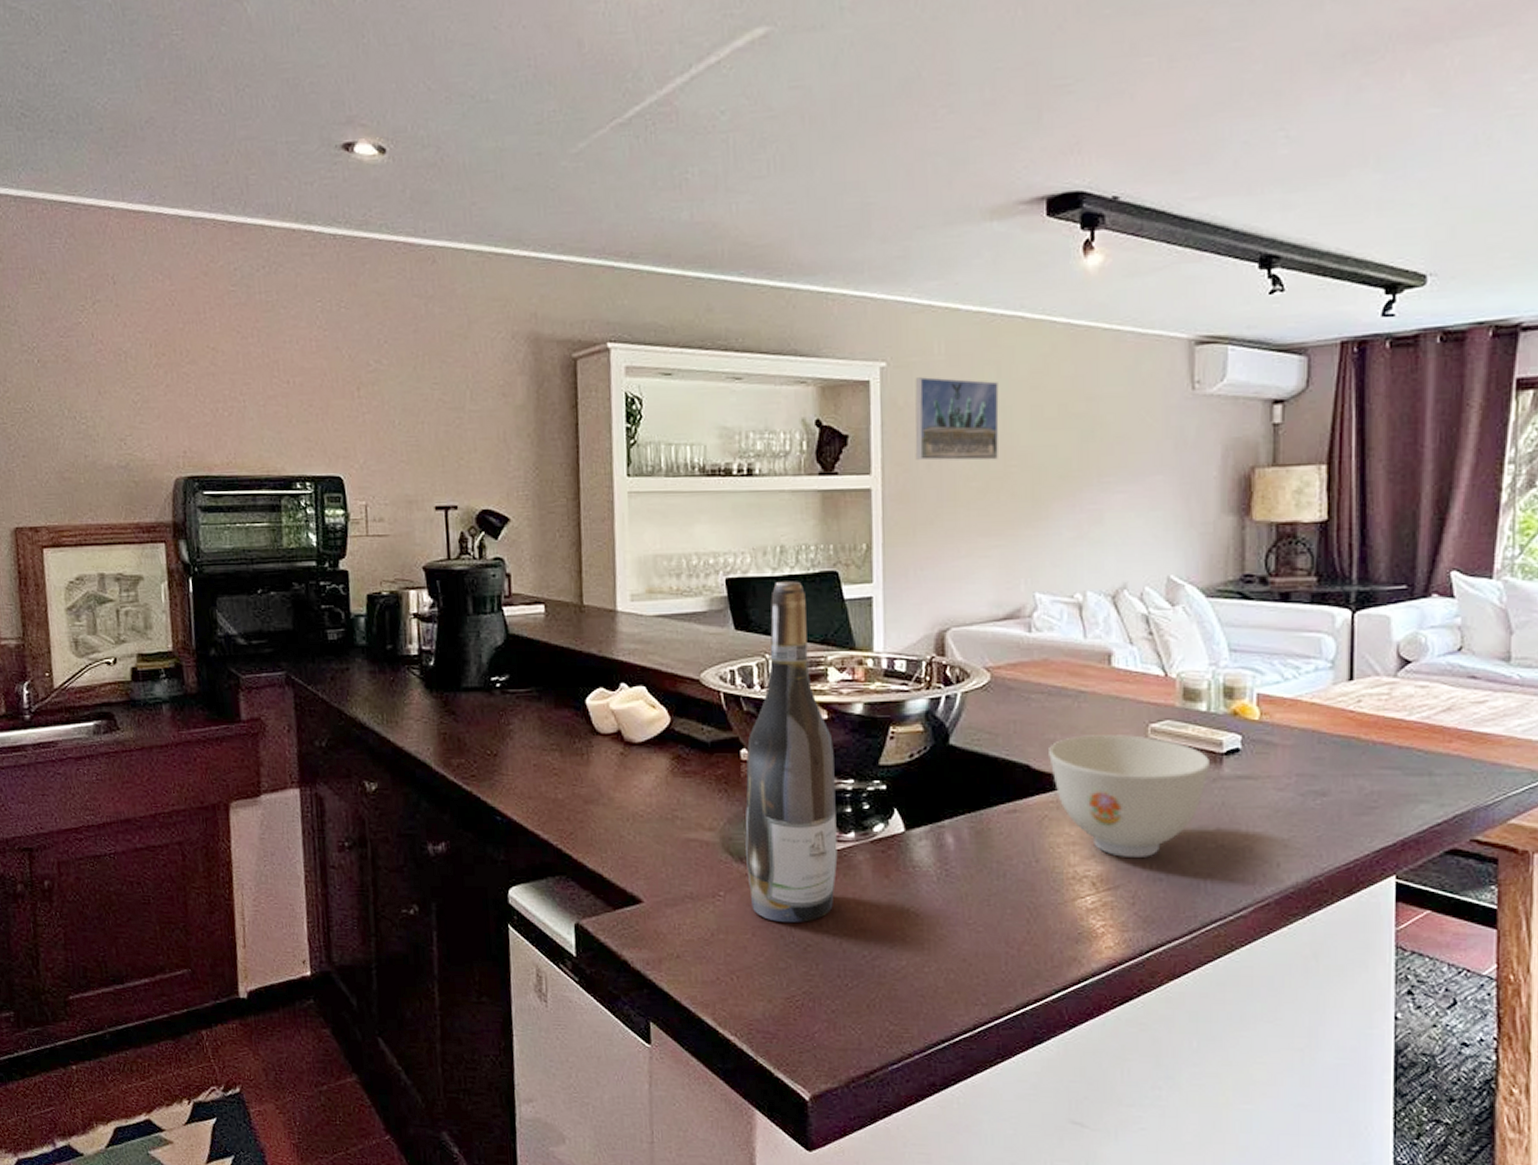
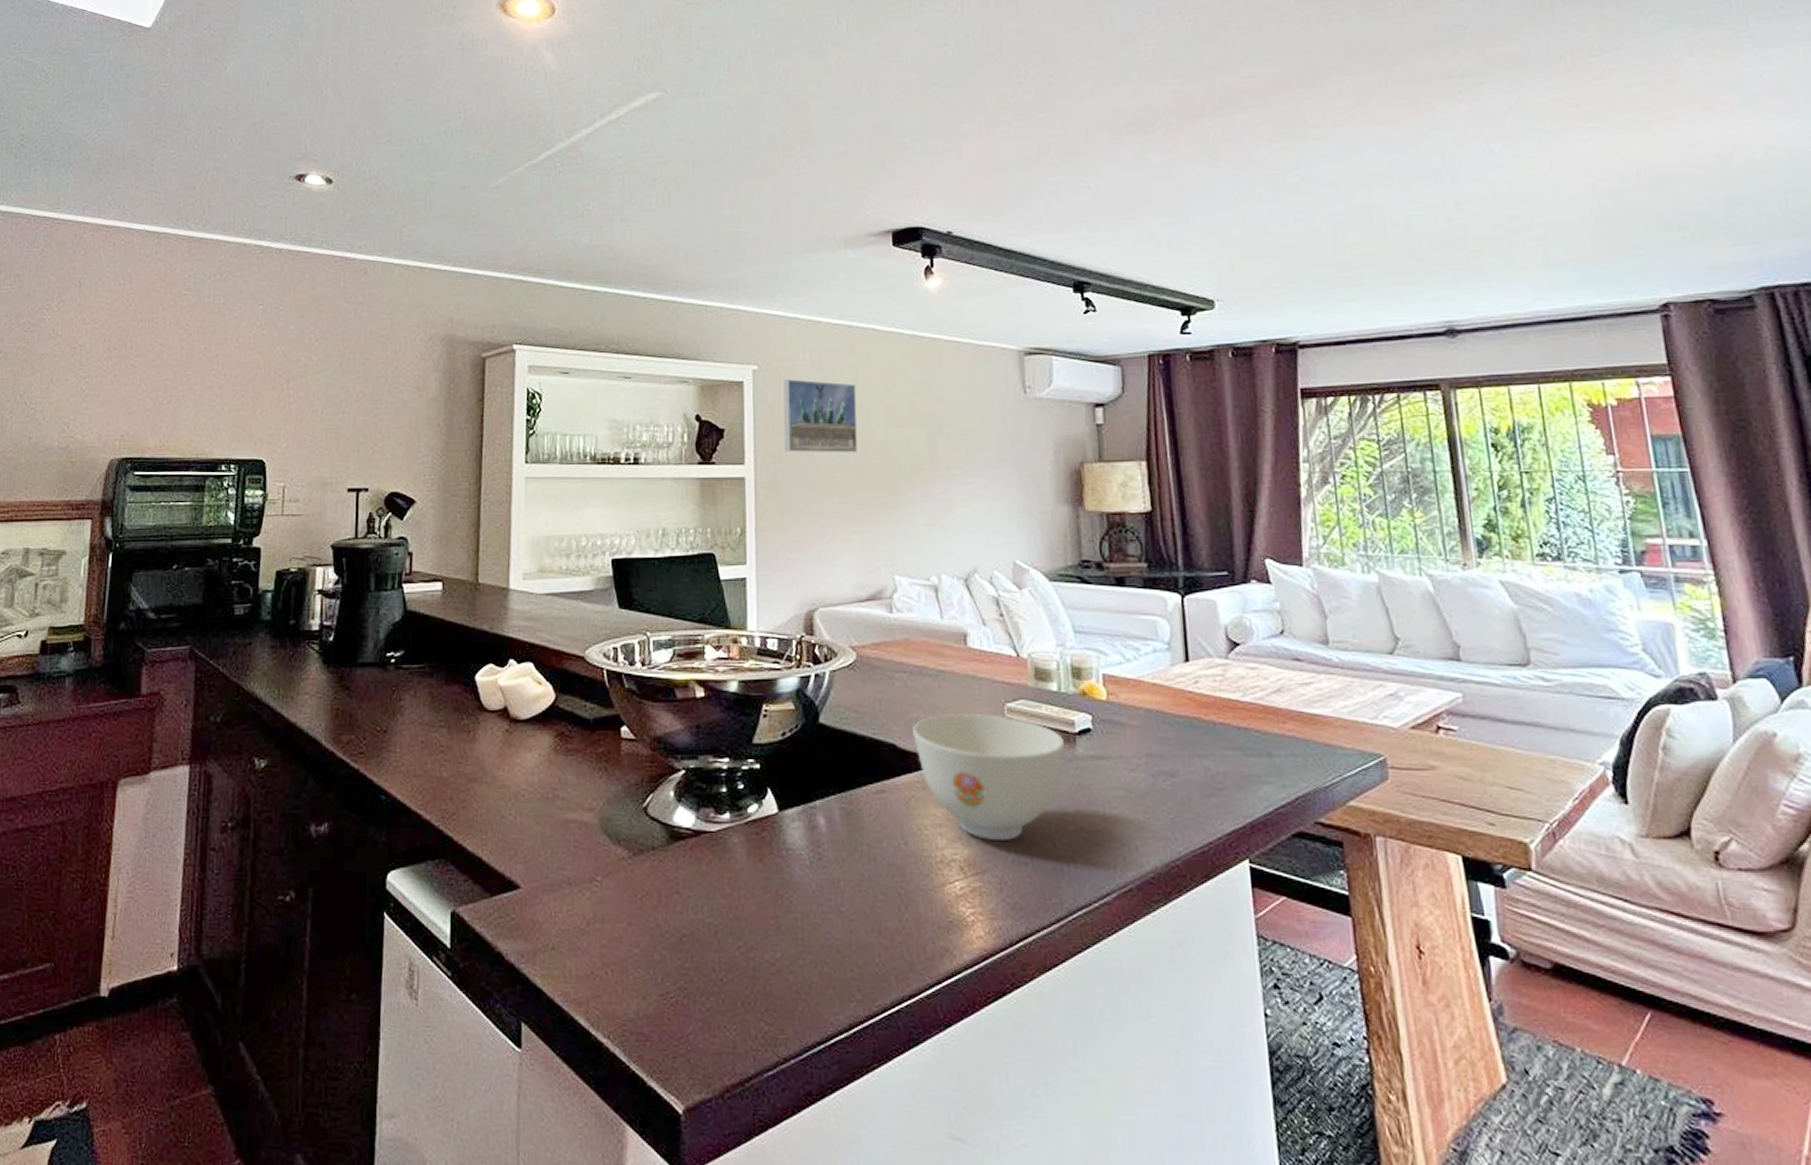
wine bottle: present [745,581,838,924] -> none [624,562,713,911]

